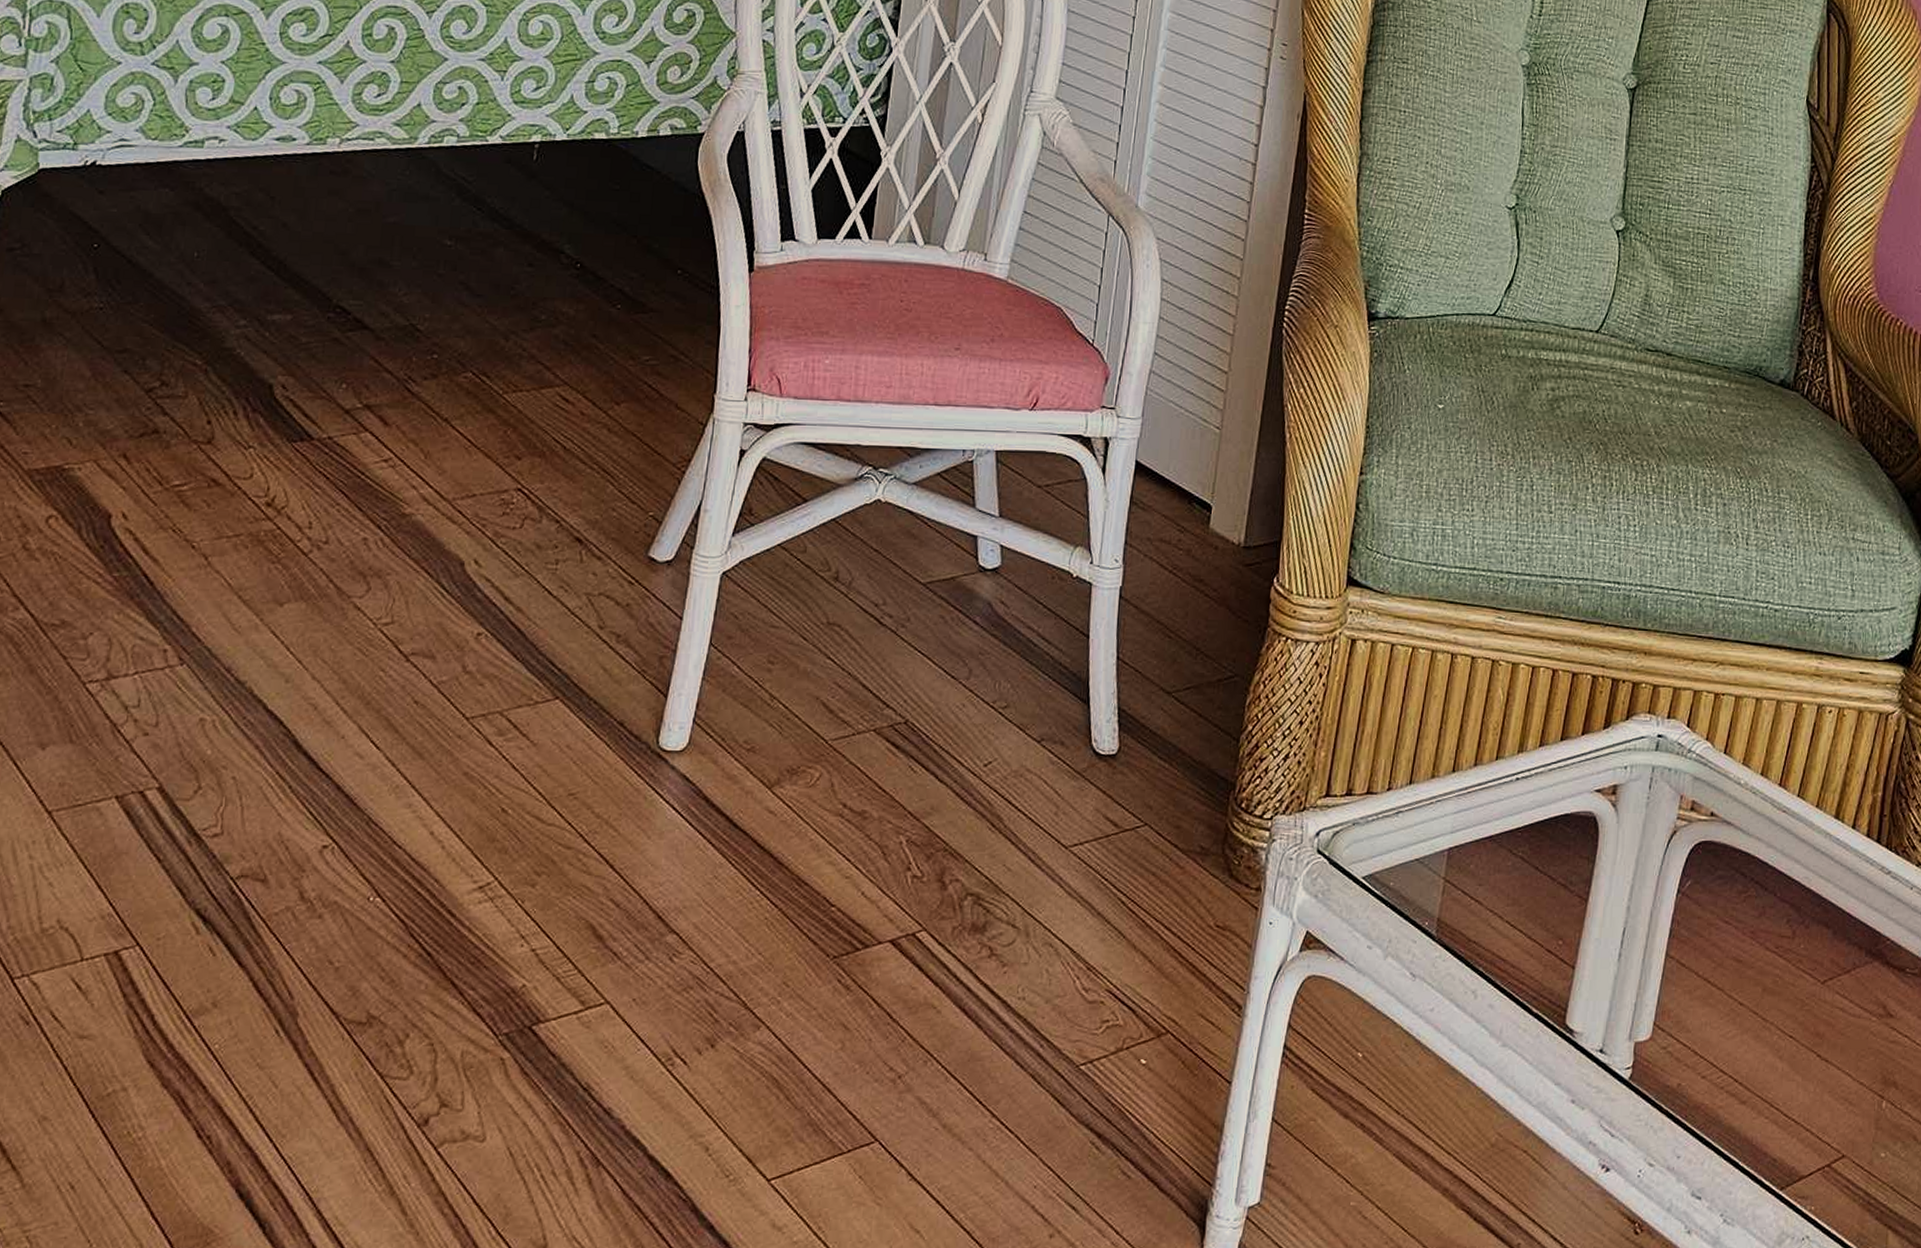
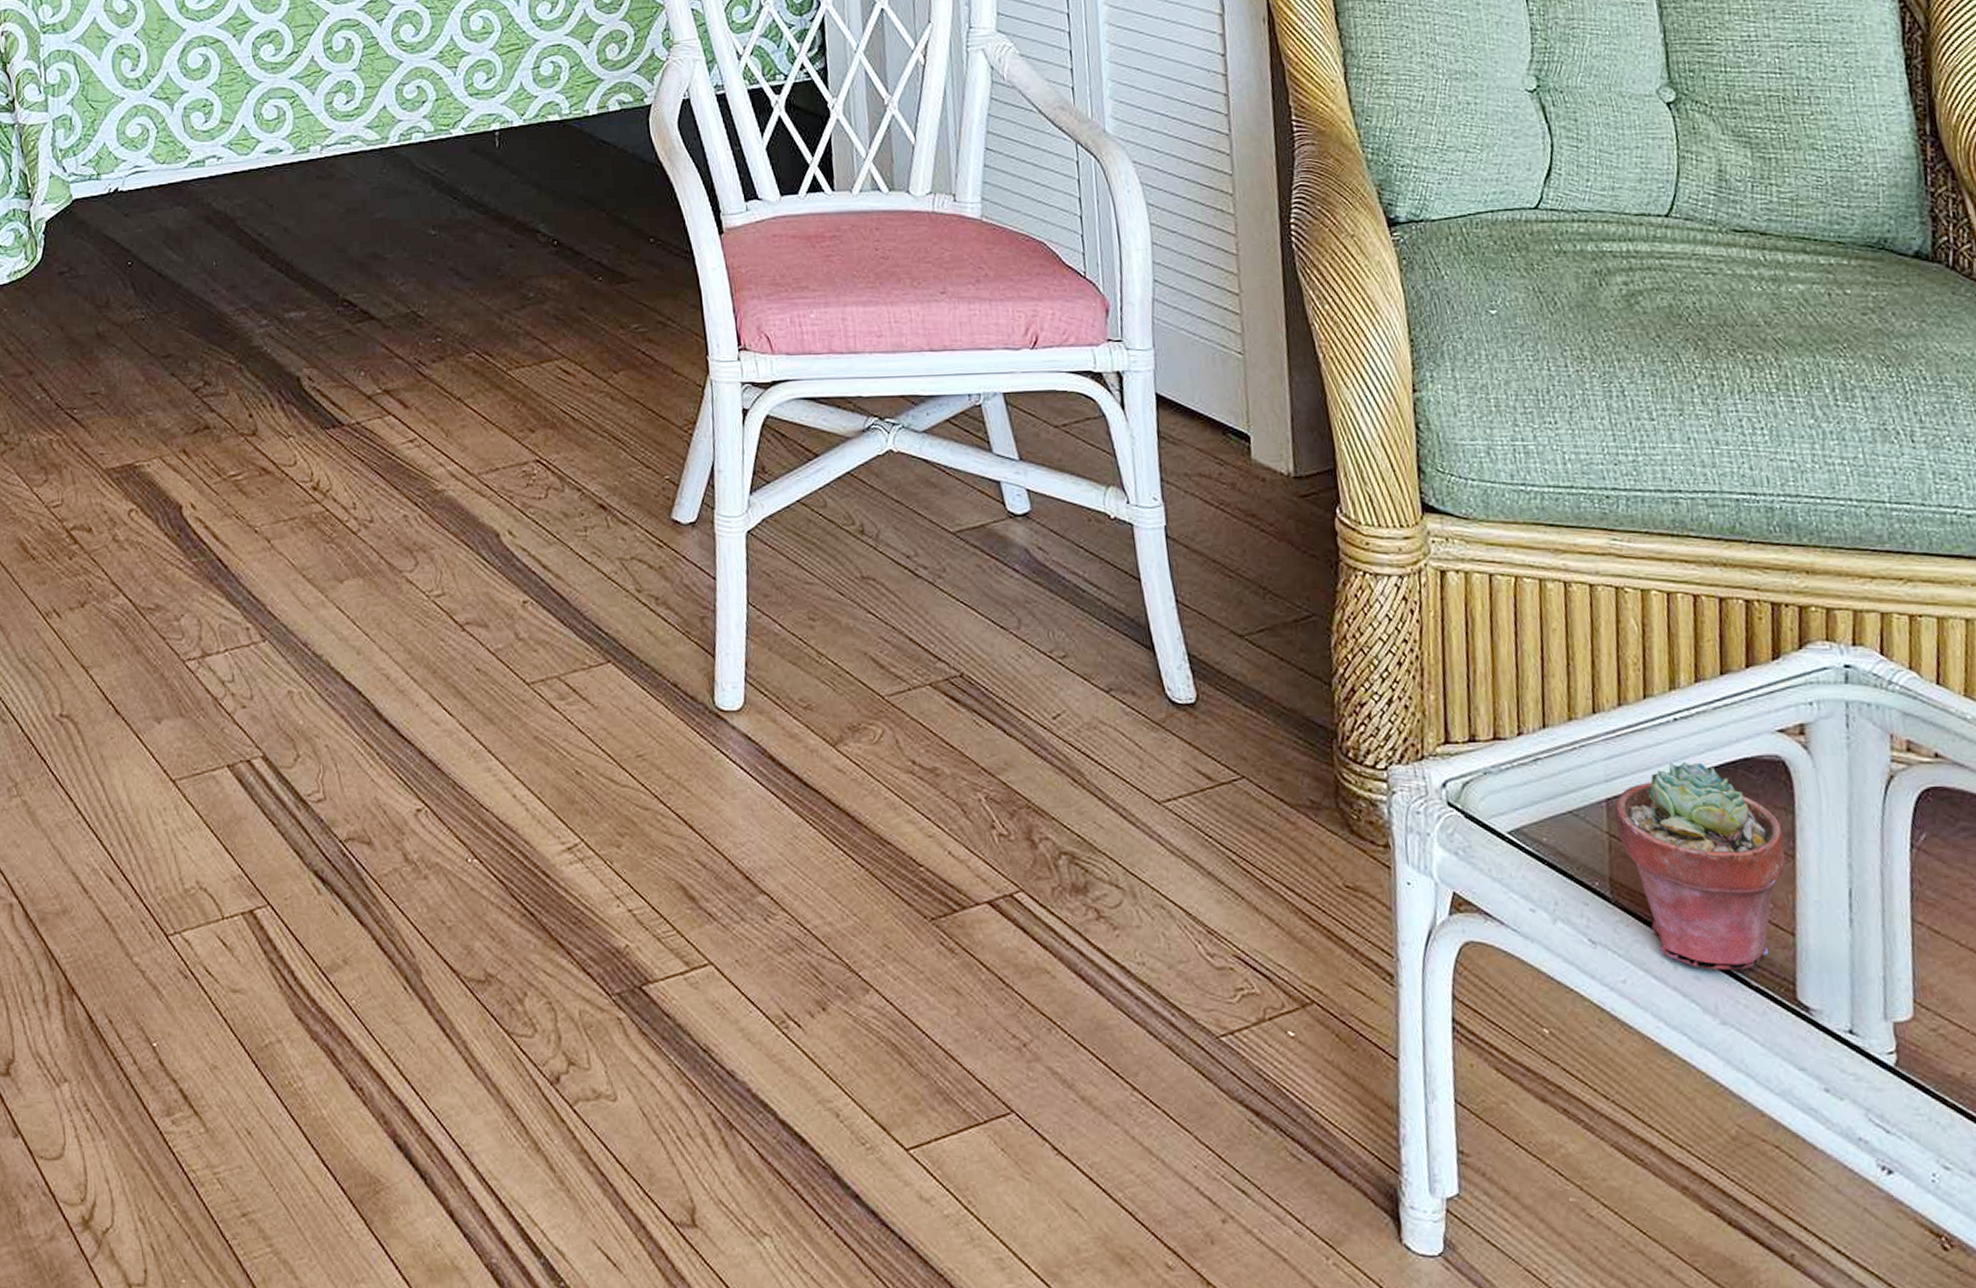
potted succulent: none [1452,815,1583,999] -> present [1614,761,1786,970]

